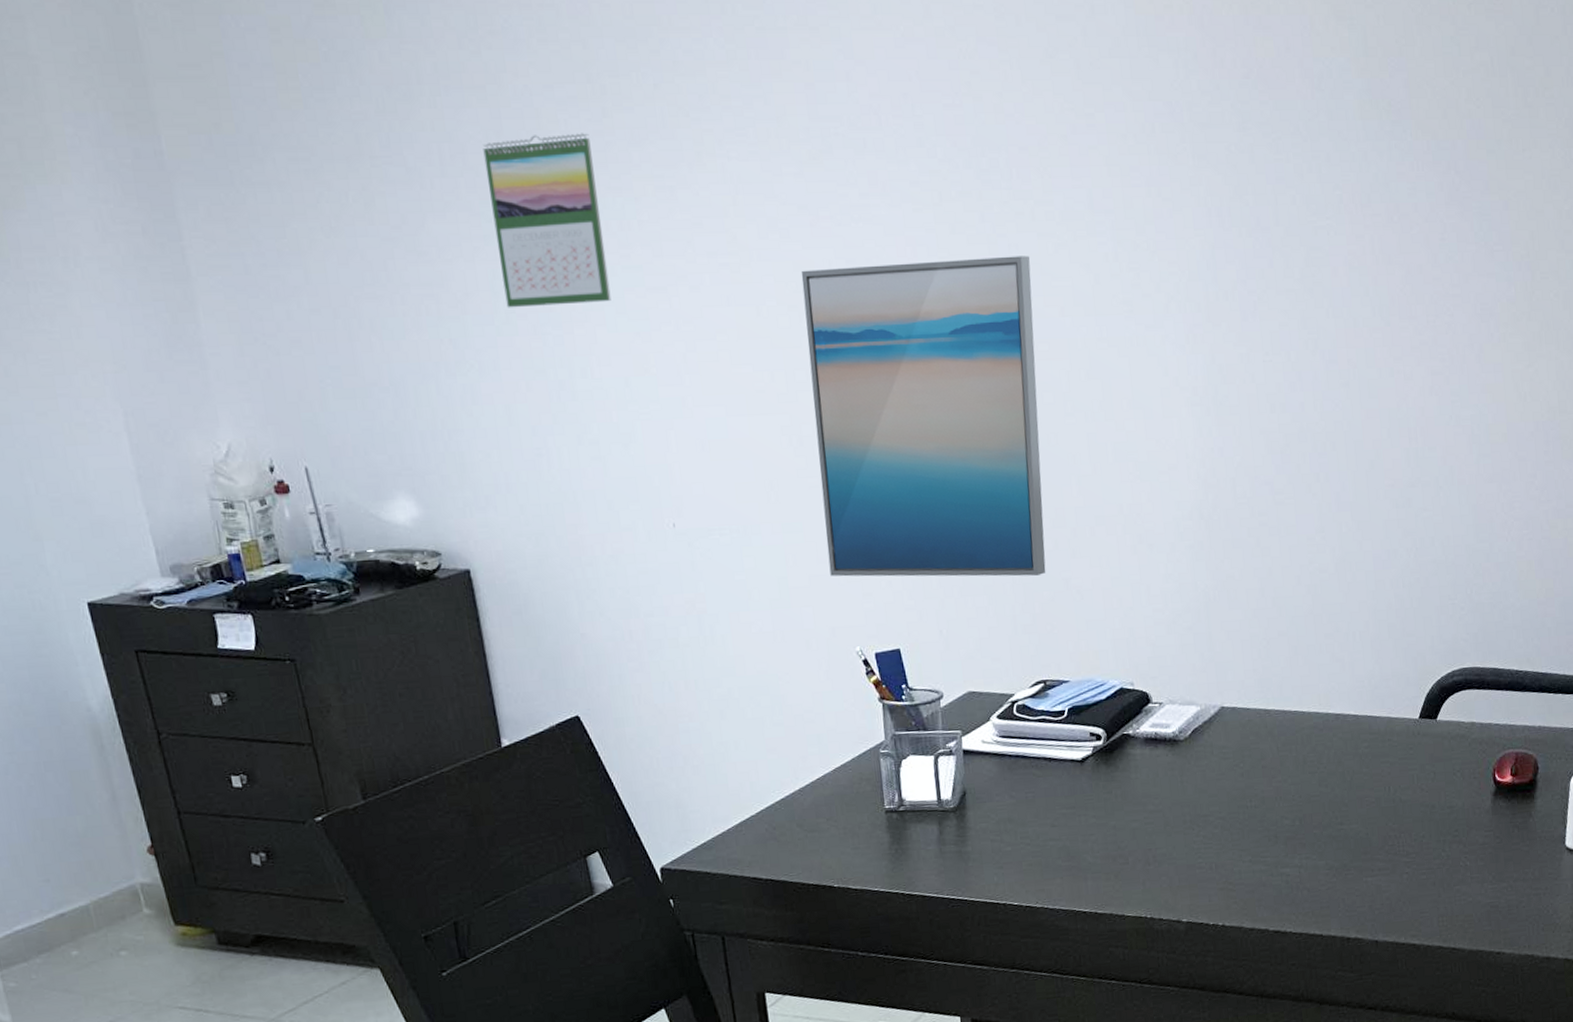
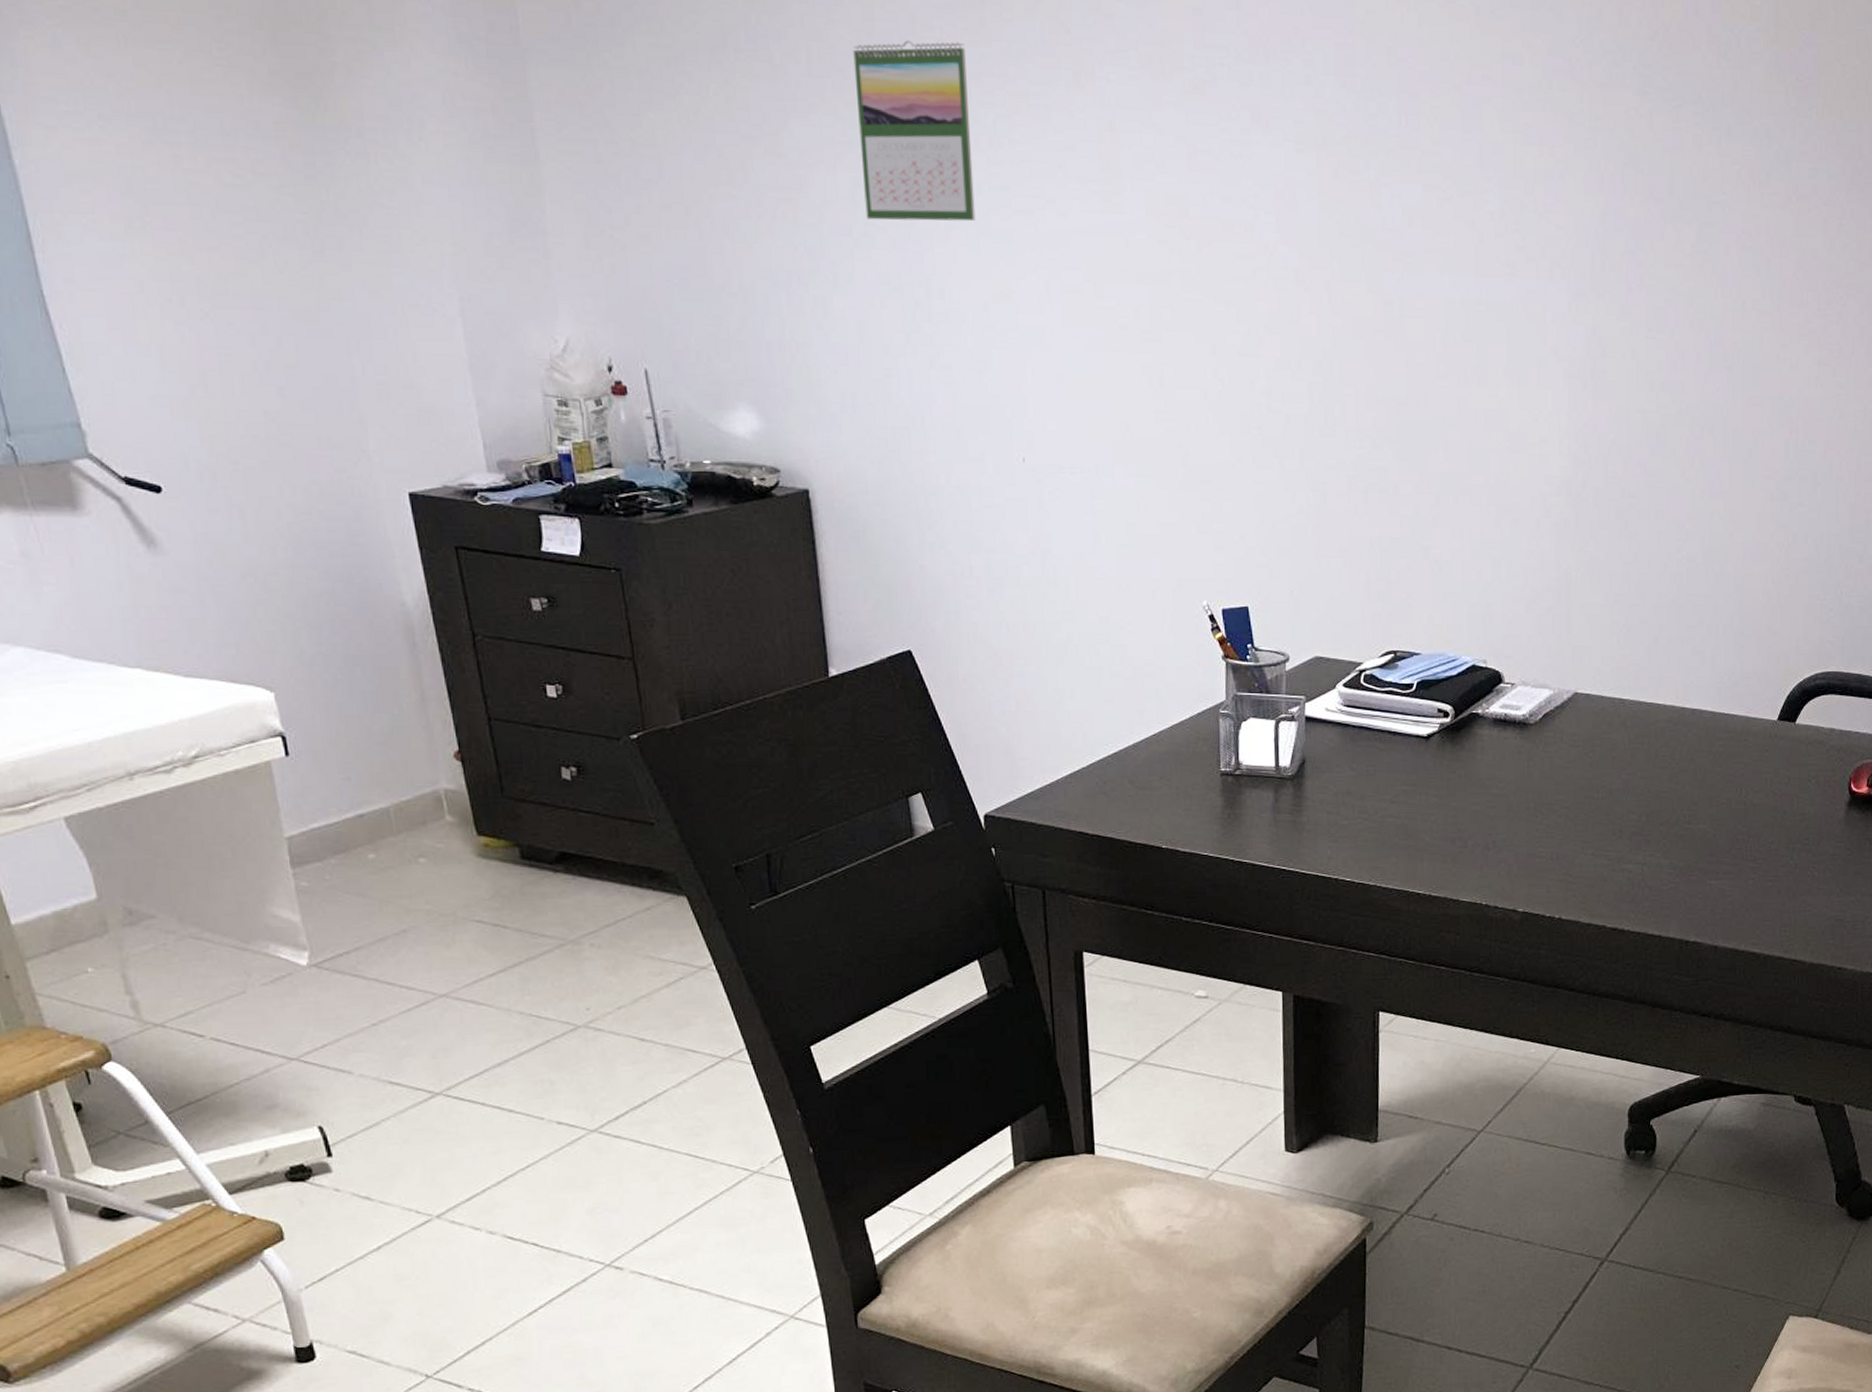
wall art: present [801,256,1046,577] -> none [1174,204,1413,541]

